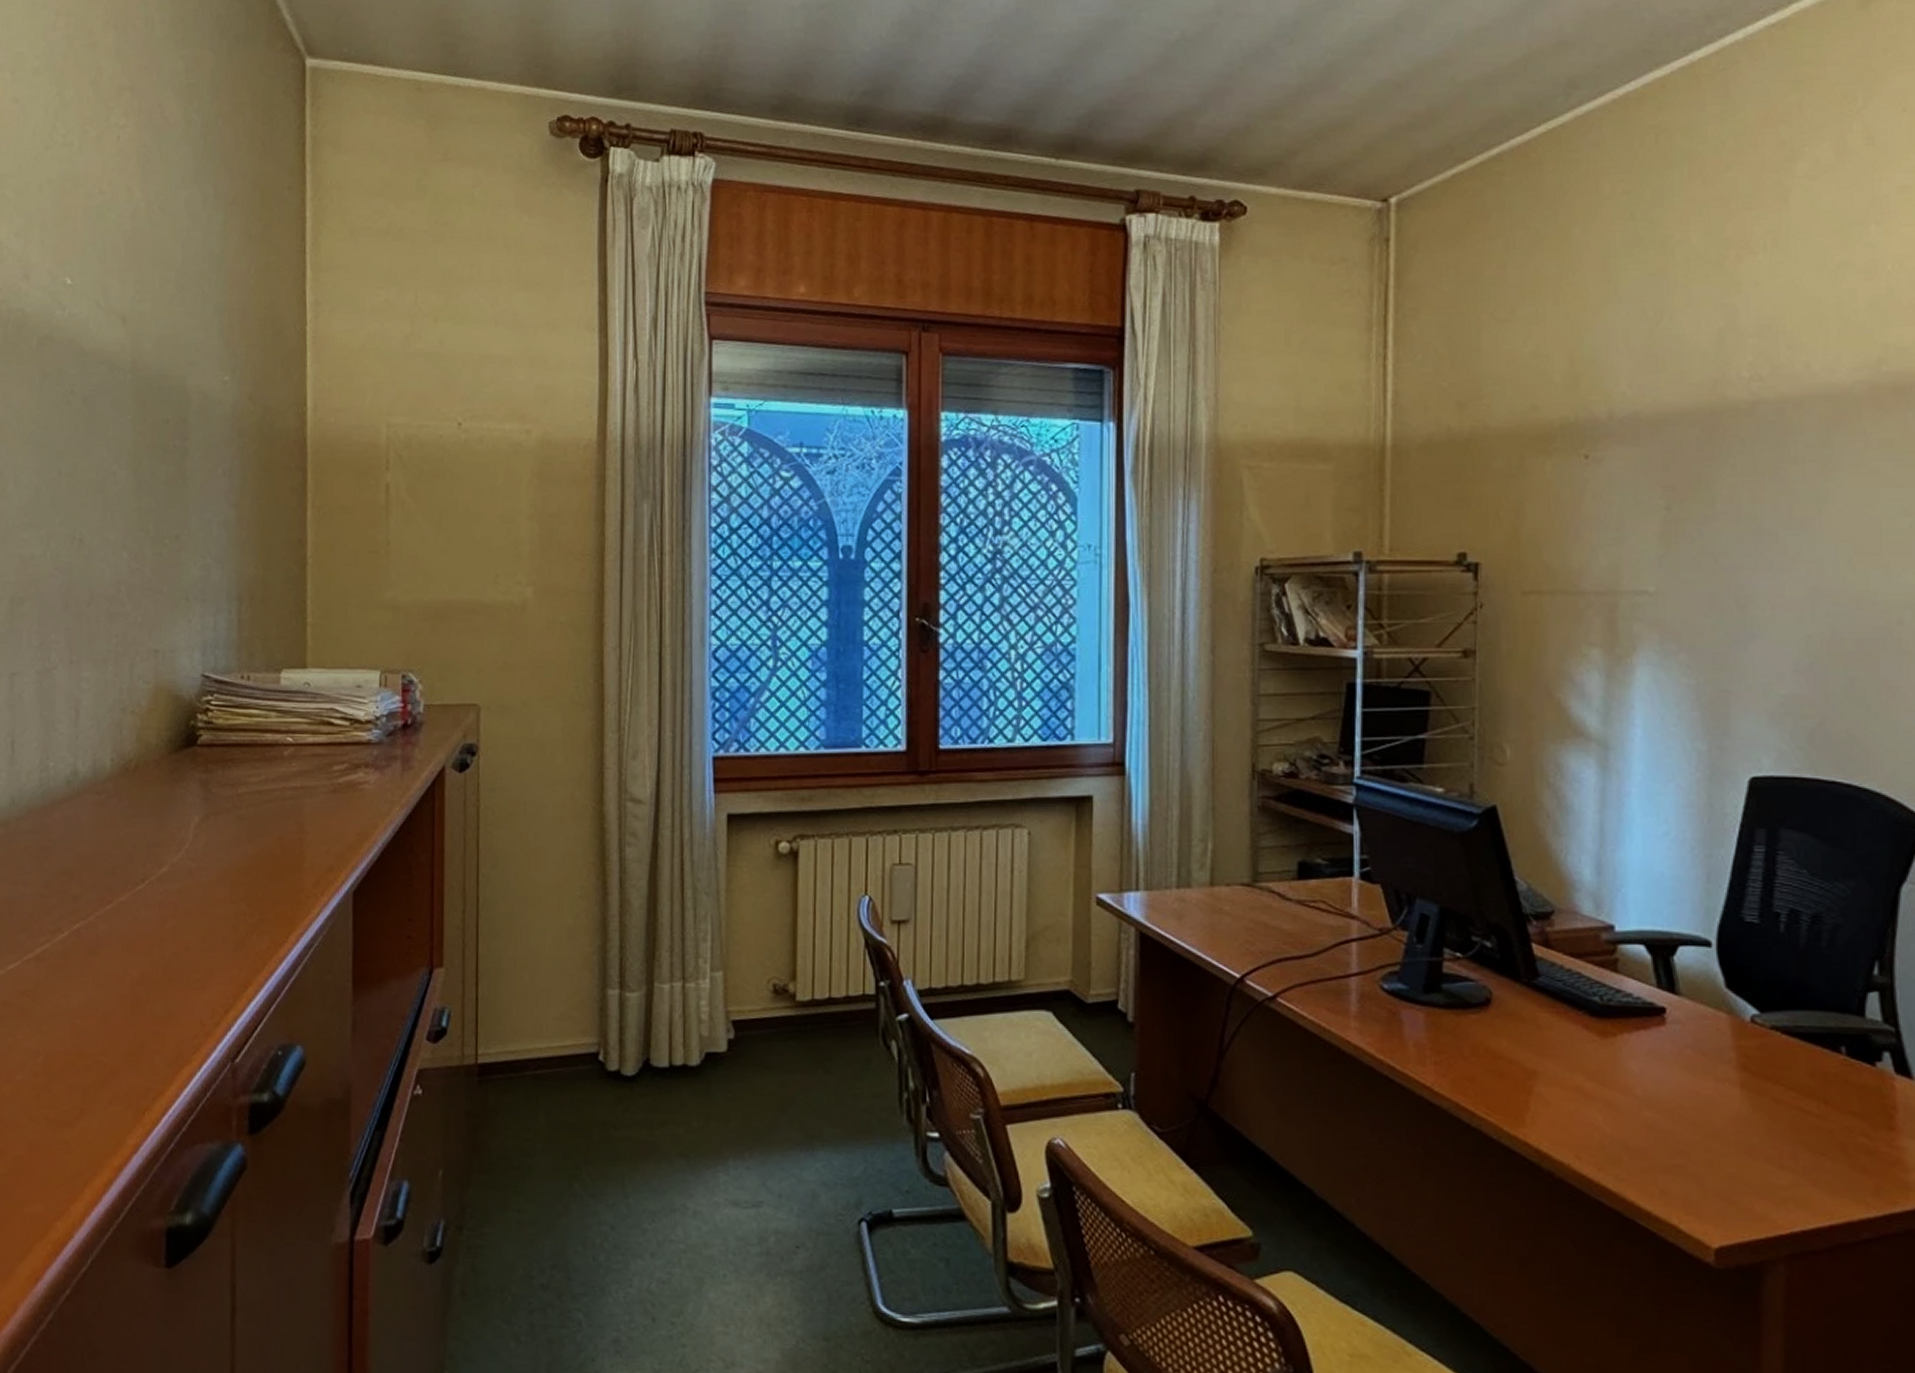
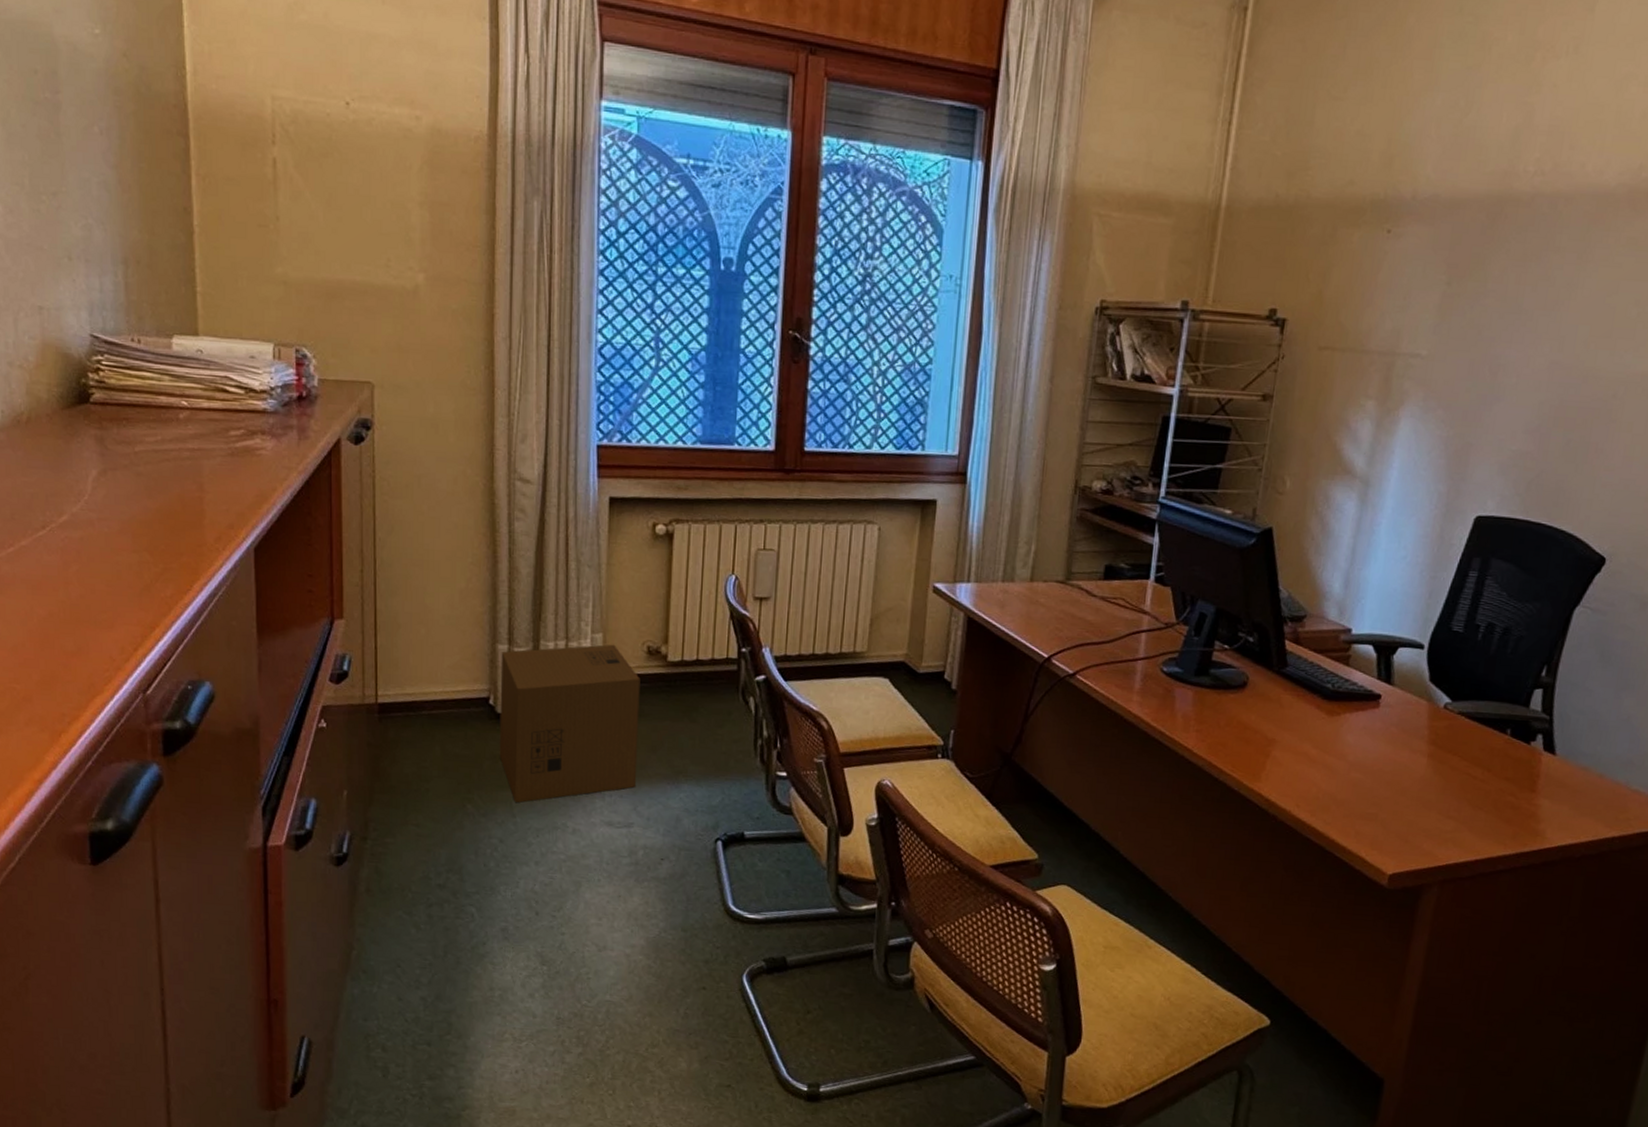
cardboard box: none [610,983,766,1180] -> present [499,644,640,803]

